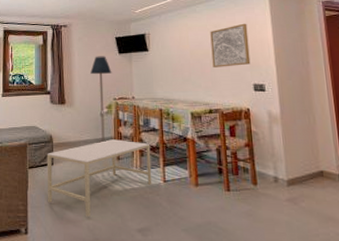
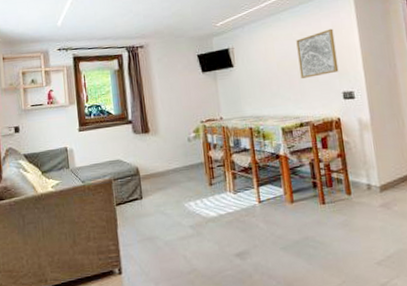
coffee table: present [46,139,152,217] -> none [134,164,248,248]
floor lamp: present [90,56,112,144] -> none [173,76,197,172]

